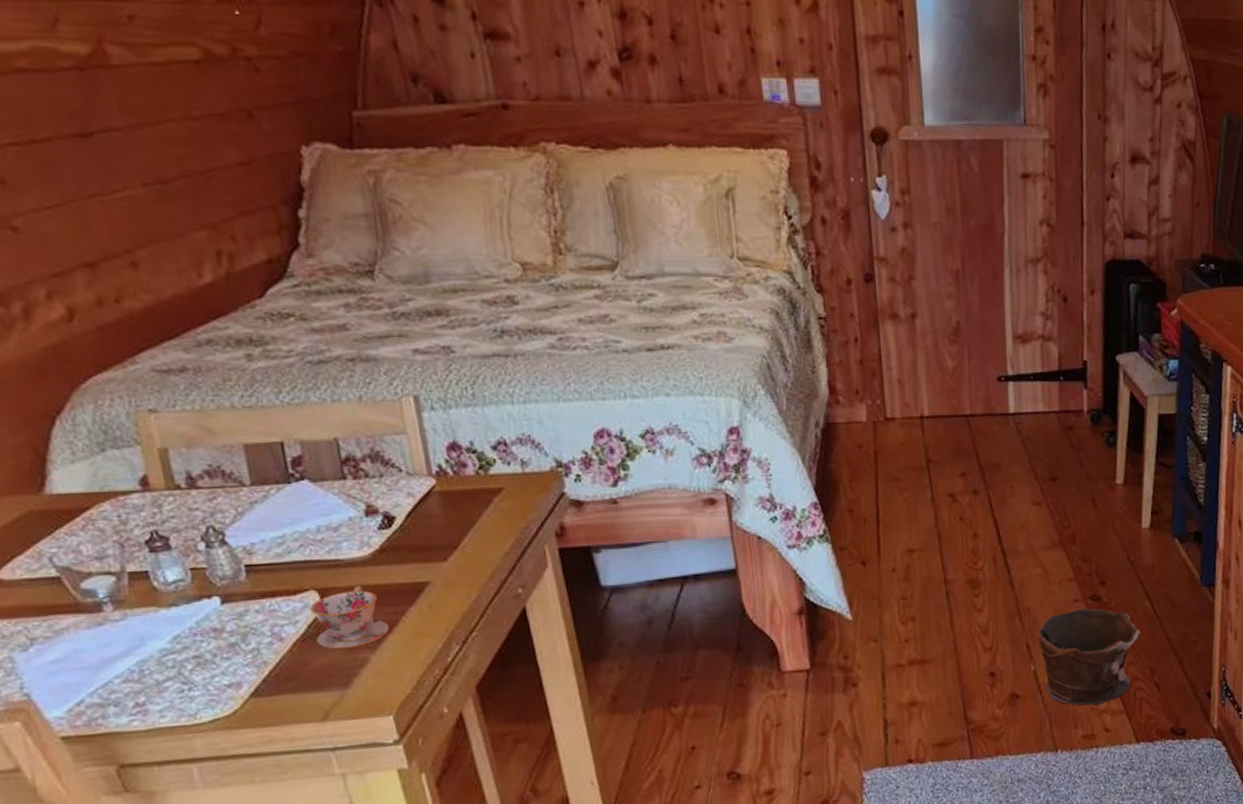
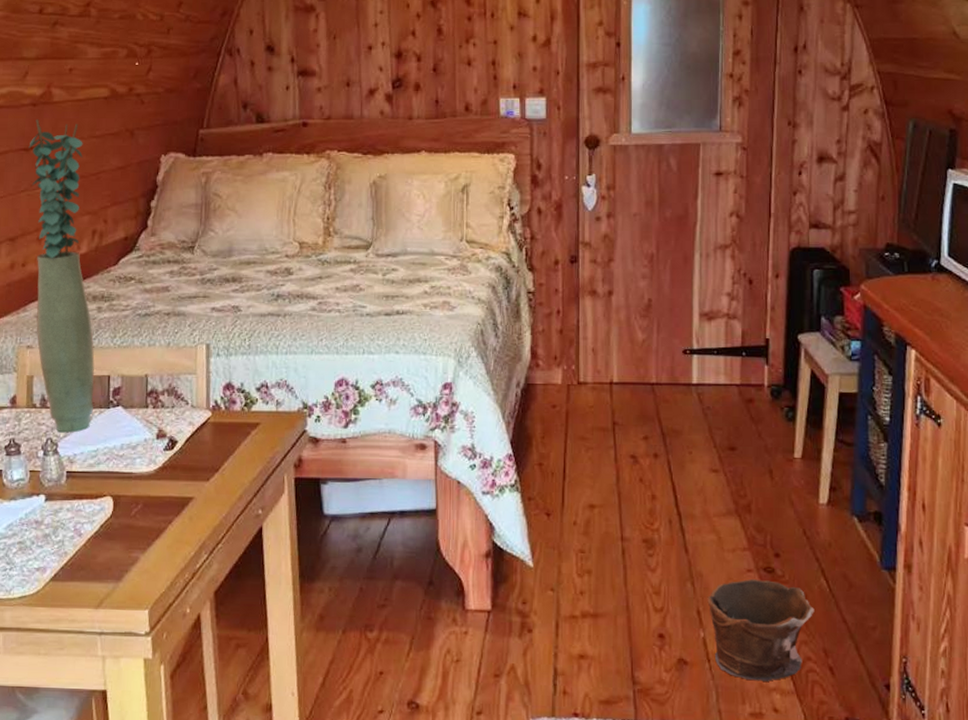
vase: none [85,89,268,518] -> present [28,118,95,433]
teacup: present [310,585,389,649] -> none [104,495,158,547]

